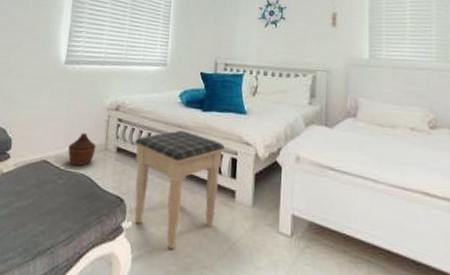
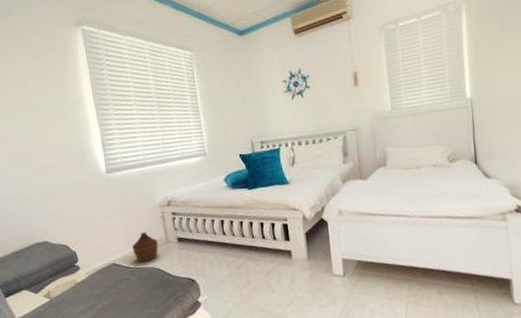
footstool: present [134,130,226,250] -> none [192,210,277,310]

